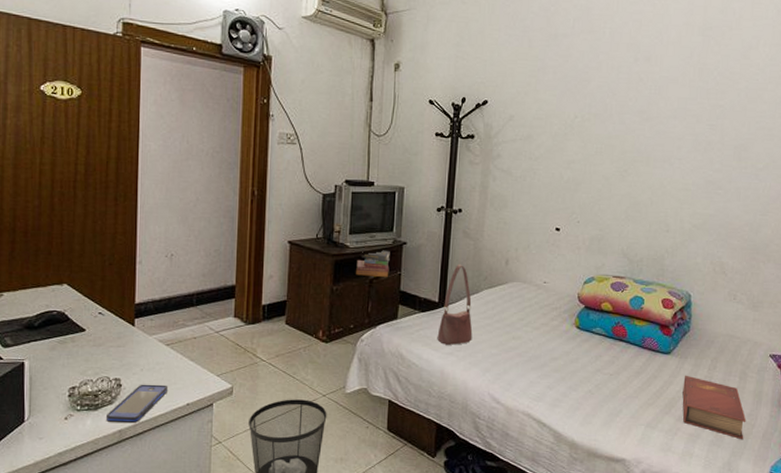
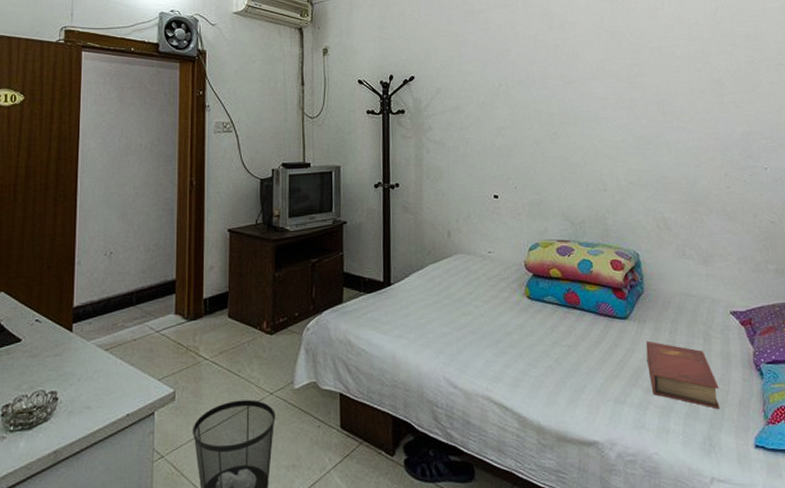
mobile phone: present [105,384,169,424] -> none [40,394,107,442]
books: present [356,250,390,278] -> none [297,231,331,260]
shoulder bag: present [437,263,473,345] -> none [385,239,422,327]

